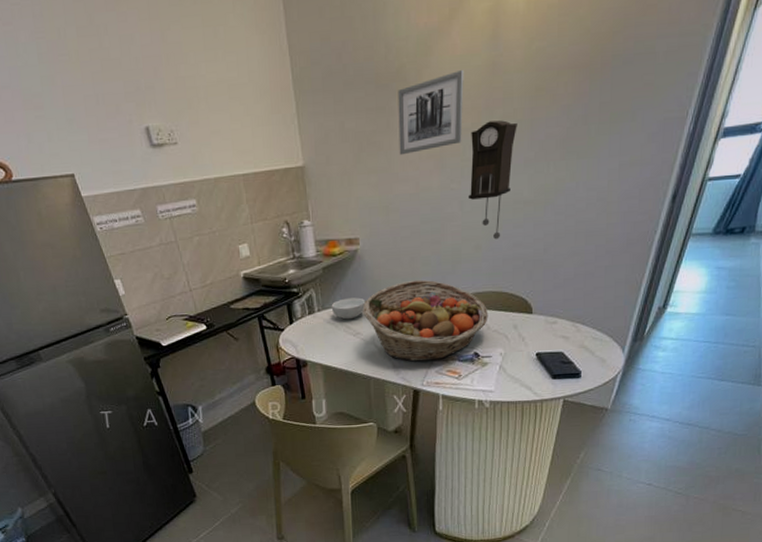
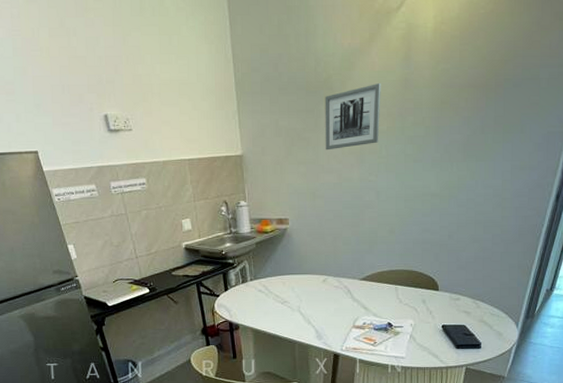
cereal bowl: present [331,297,366,320] -> none [262,270,293,289]
fruit basket: present [362,279,488,362] -> none [290,257,400,329]
pendulum clock: present [467,120,517,240] -> none [383,126,426,225]

